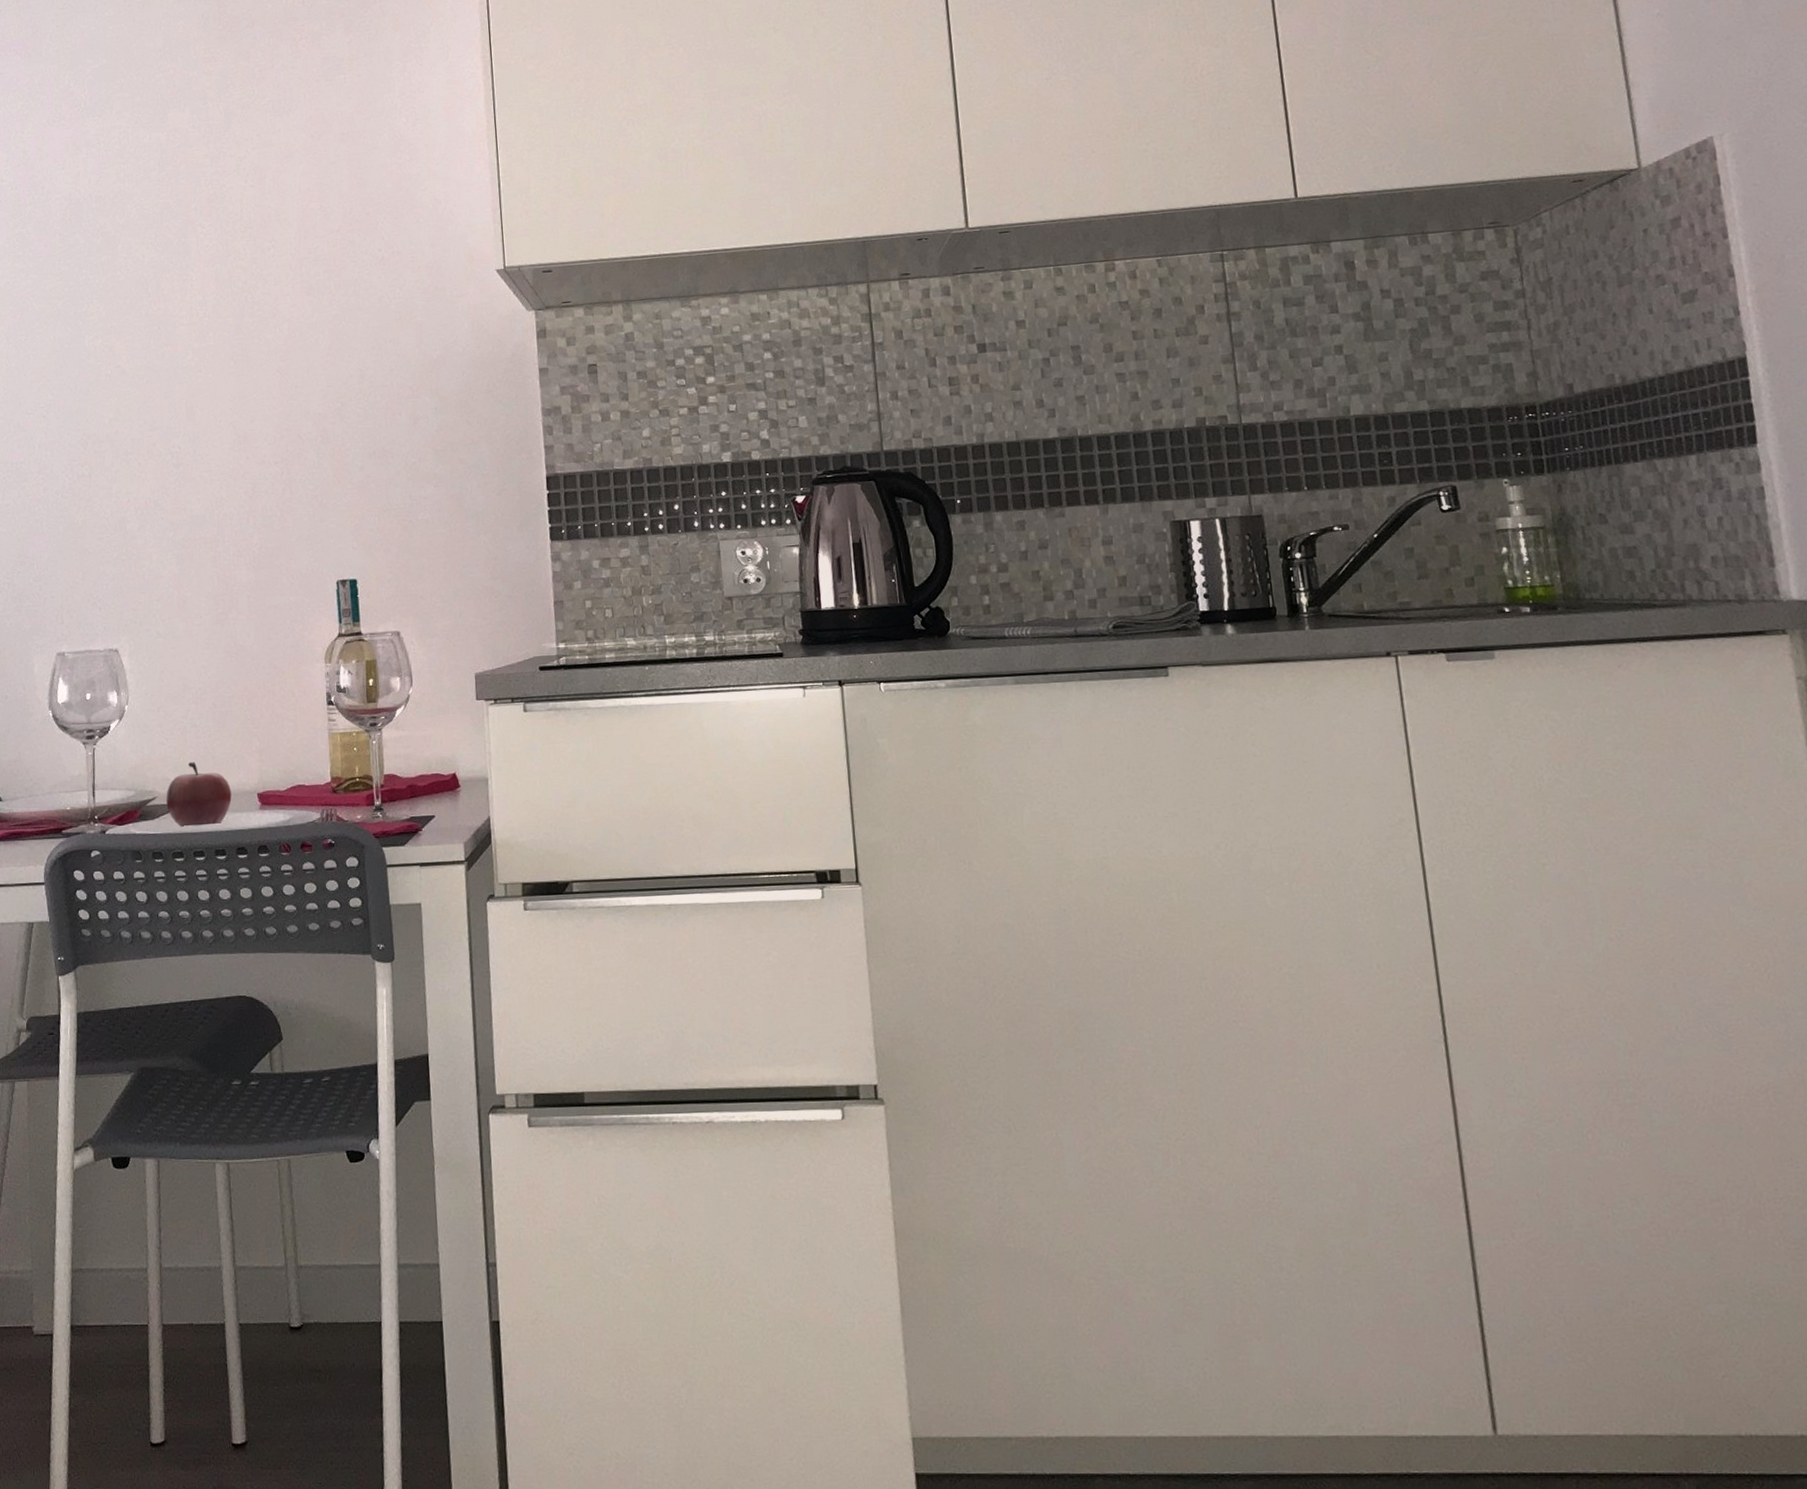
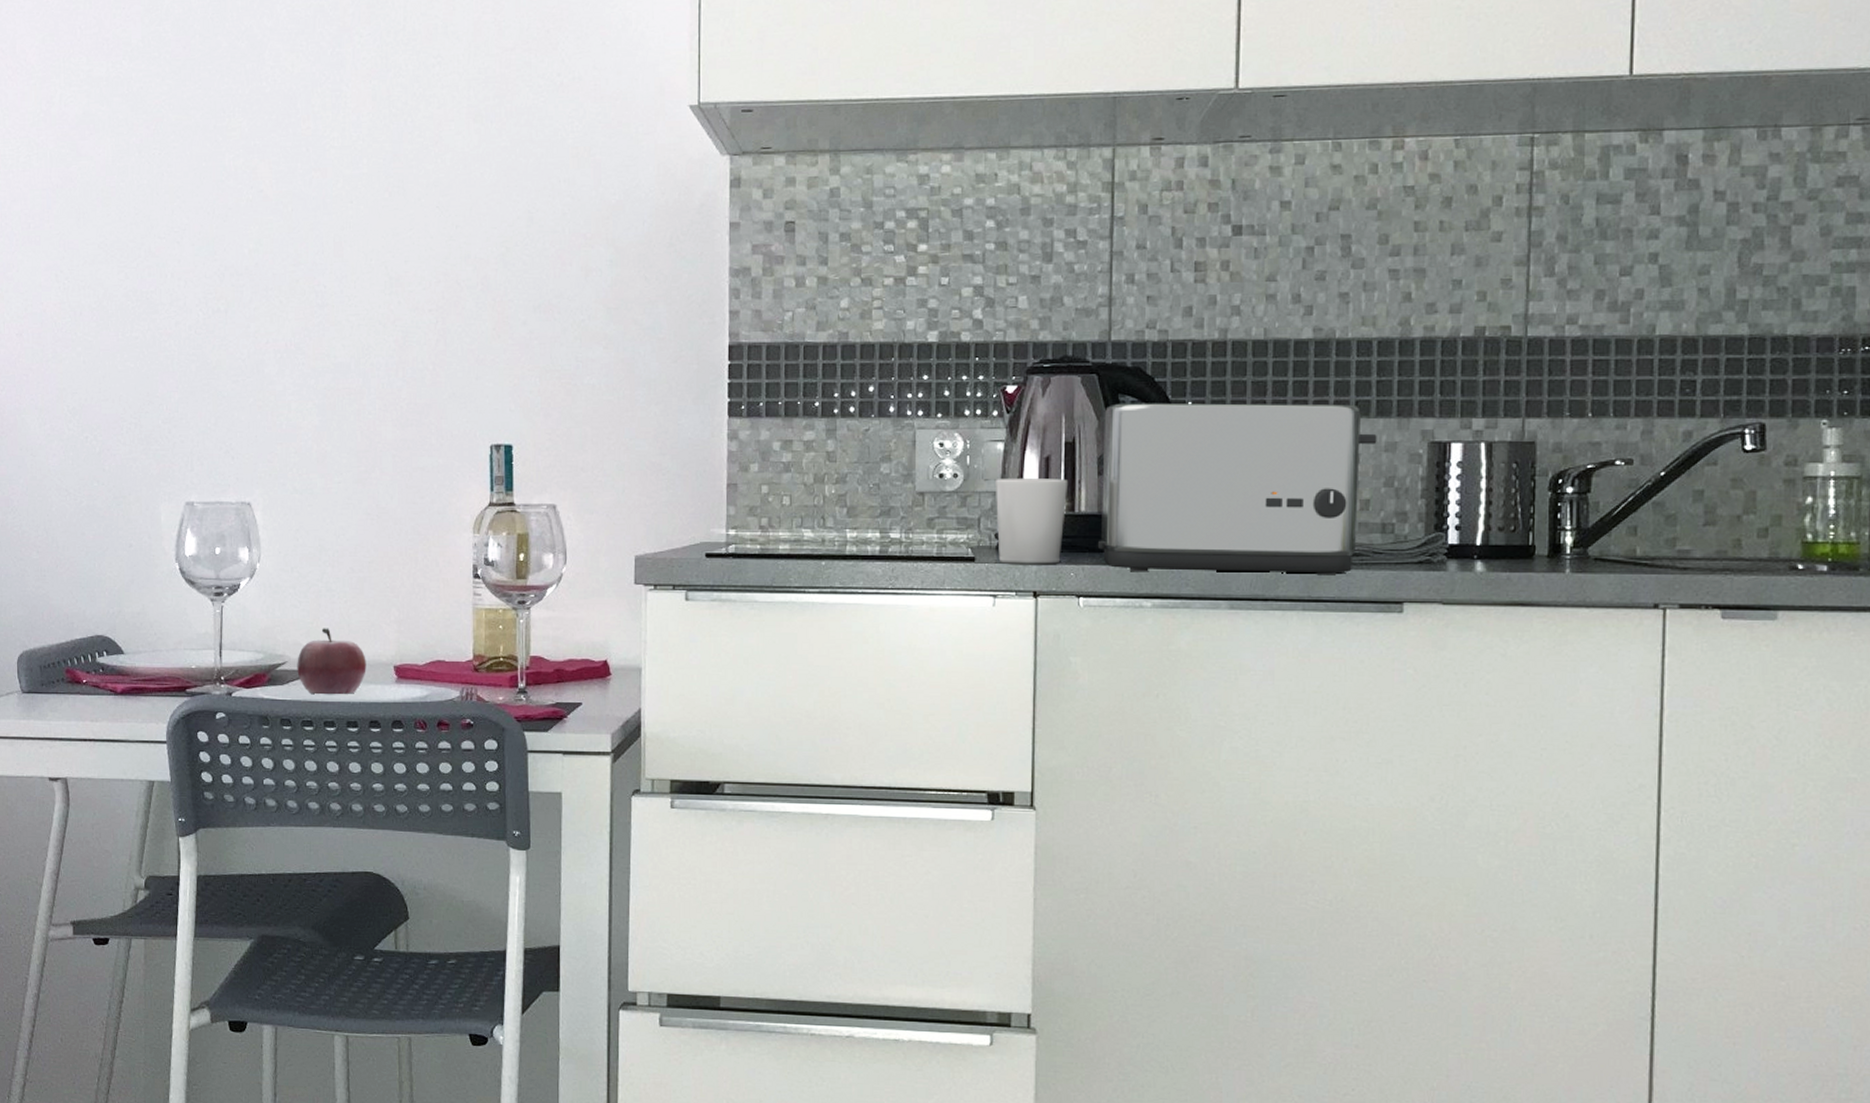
mug: none [794,576,860,658] -> present [994,477,1069,566]
toaster: none [885,493,1126,657] -> present [1097,403,1377,575]

